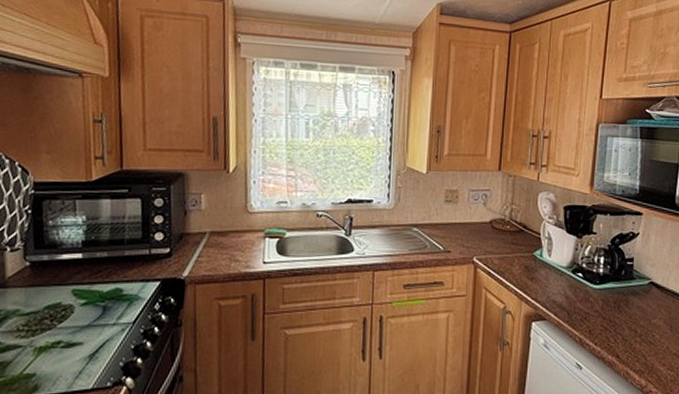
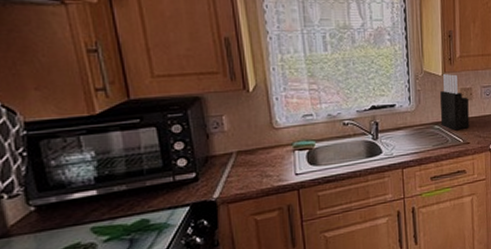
knife block: none [420,172,453,236] -> present [440,74,470,131]

